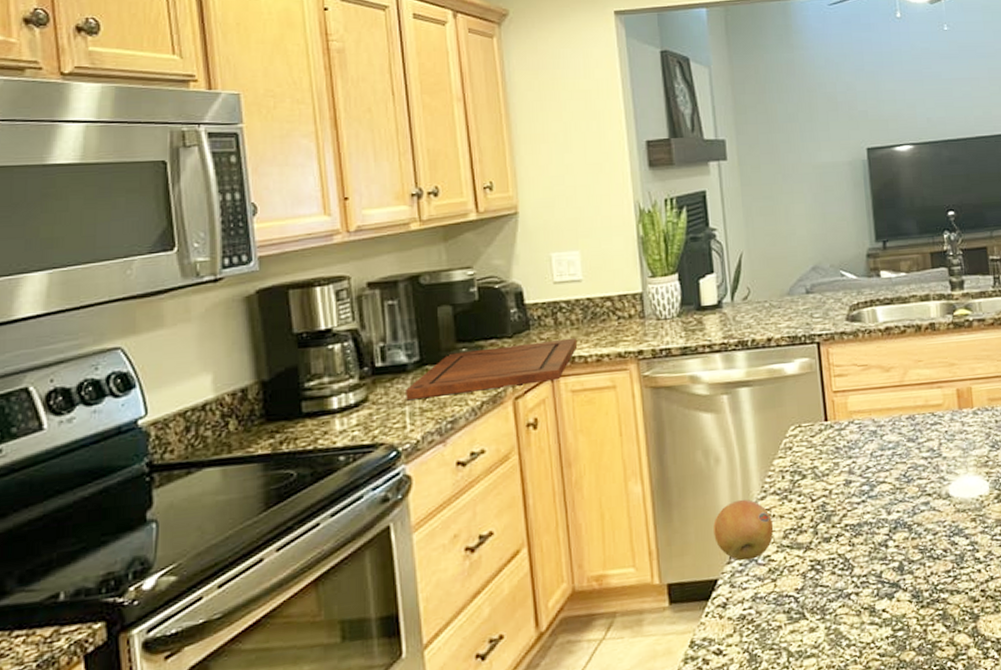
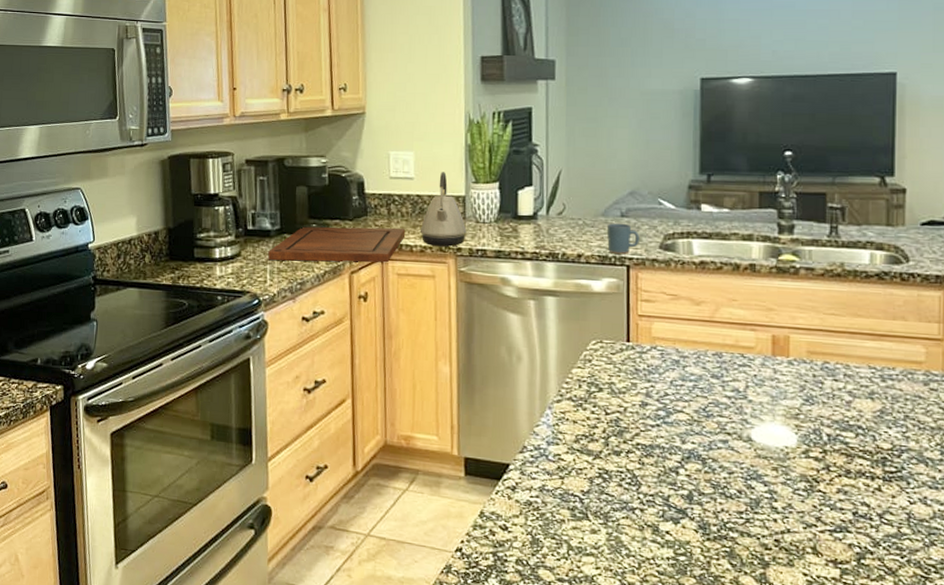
kettle: none [593,269,648,353] -> present [419,172,467,247]
fruit: present [713,499,774,561] -> none [510,398,567,454]
mug: none [793,299,827,332] -> present [606,223,640,254]

